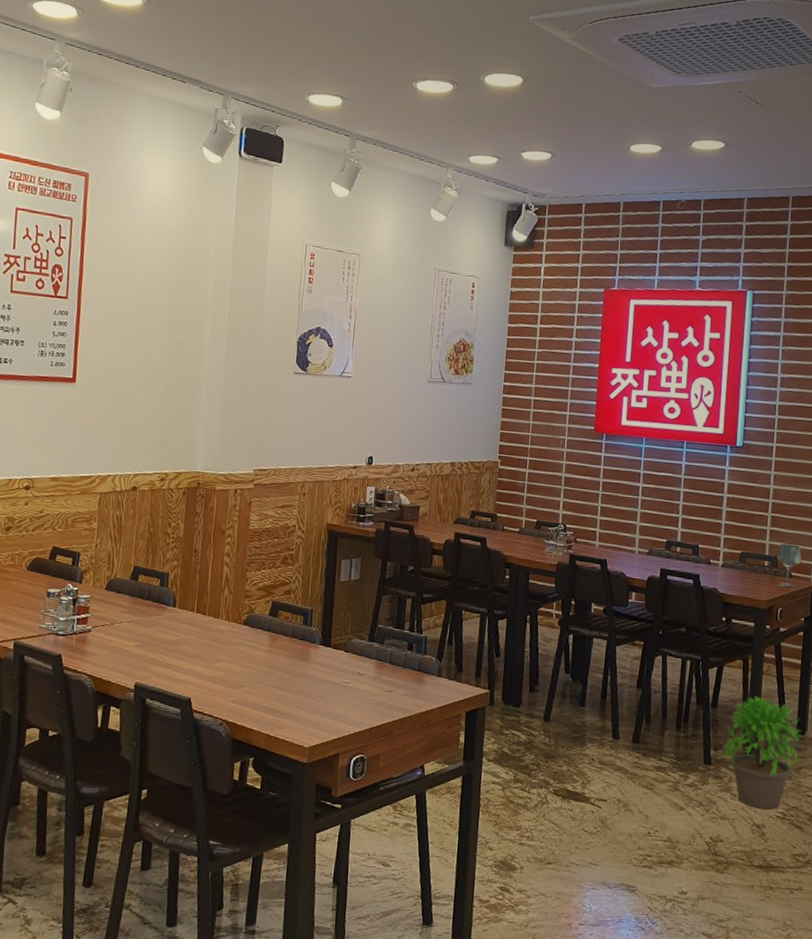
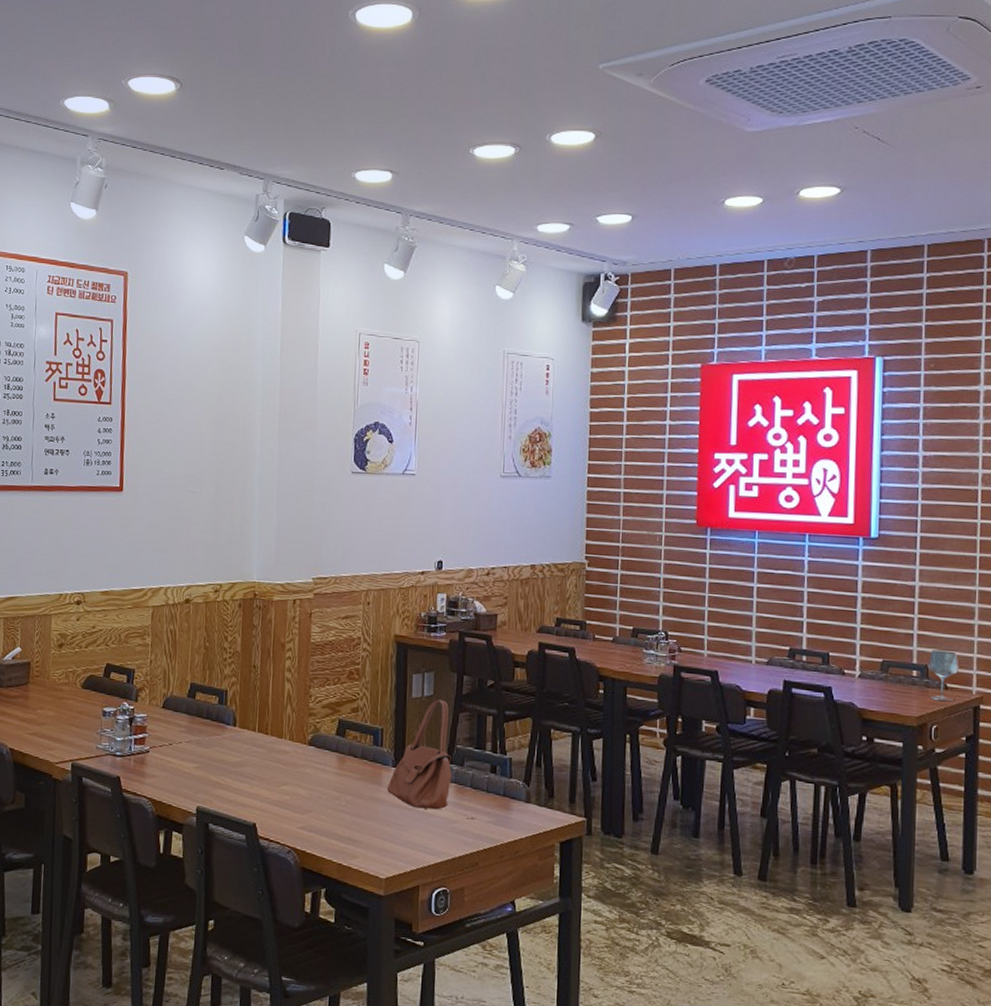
handbag: none [314,583,373,684] -> present [387,700,452,810]
potted plant: present [722,696,802,810] -> none [869,828,969,962]

